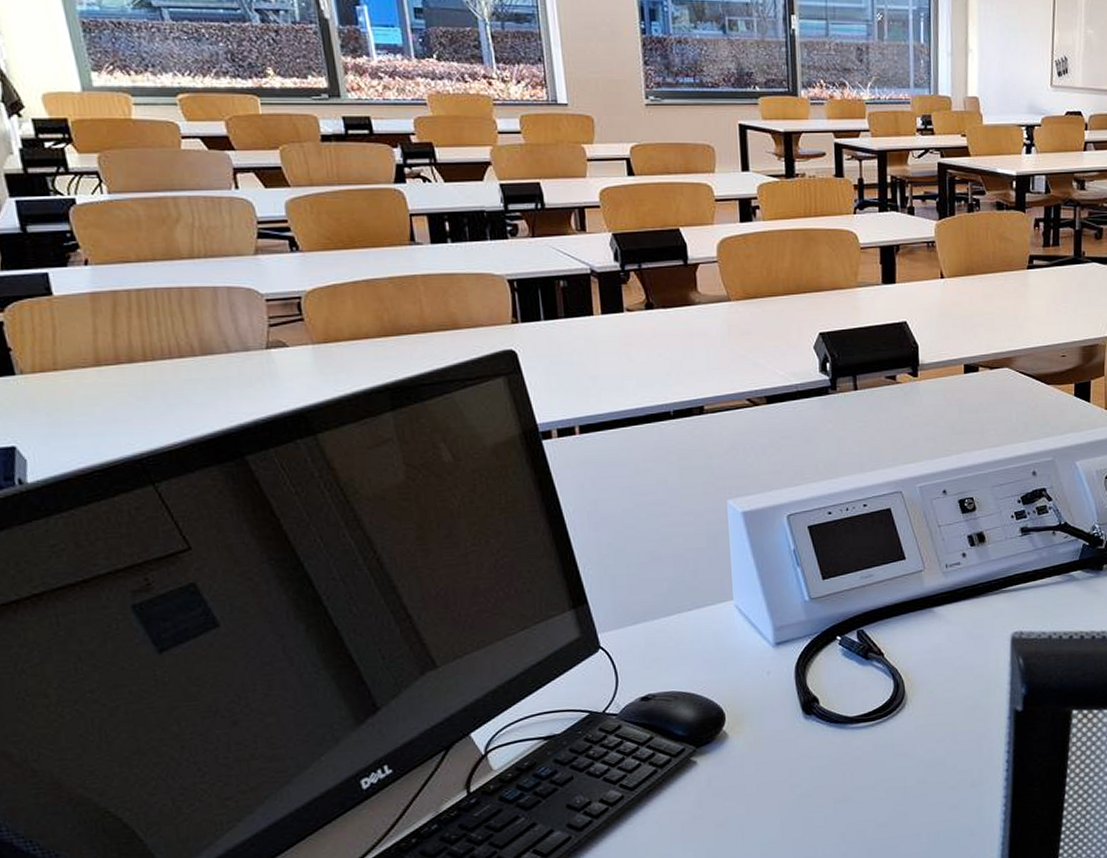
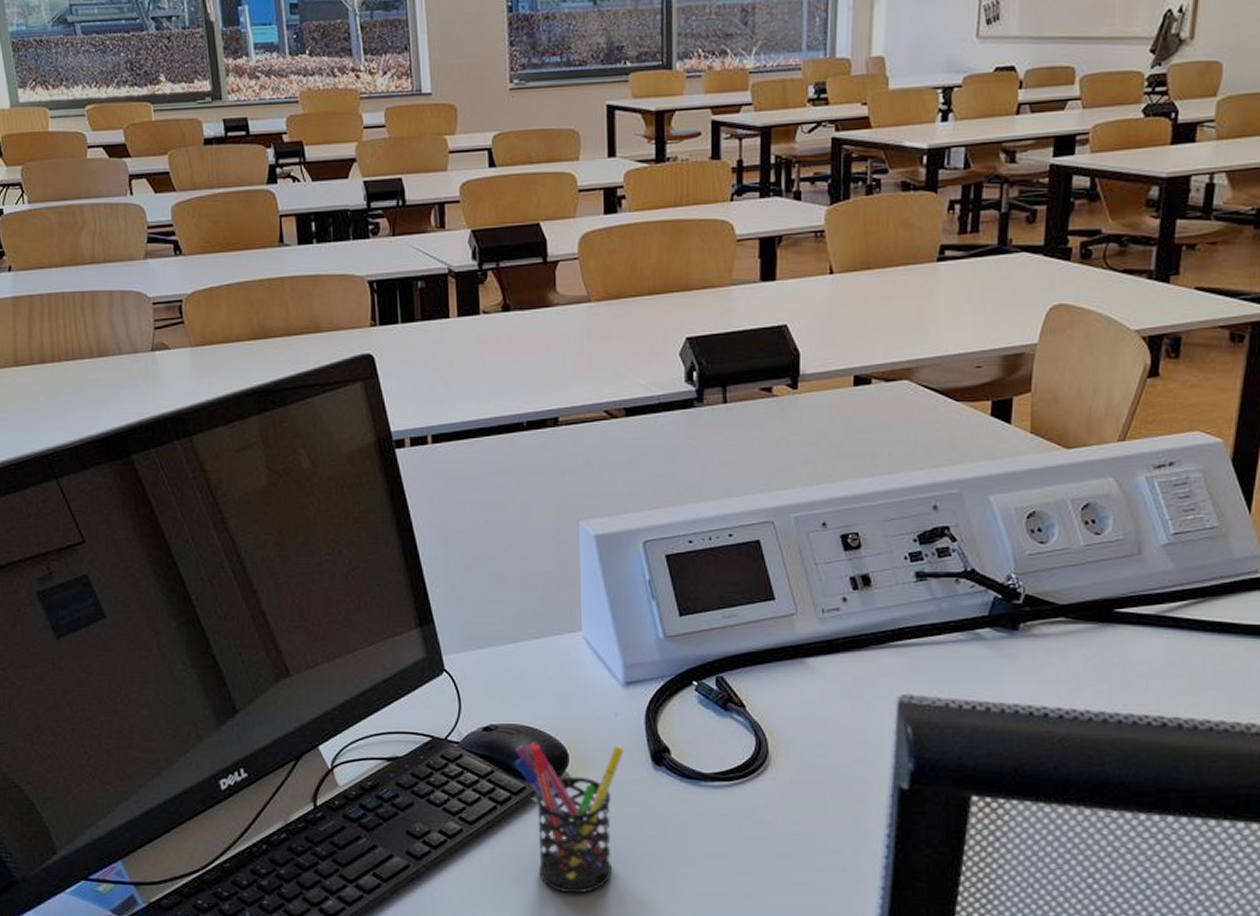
pen holder: none [672,701,778,842] -> present [514,742,625,894]

